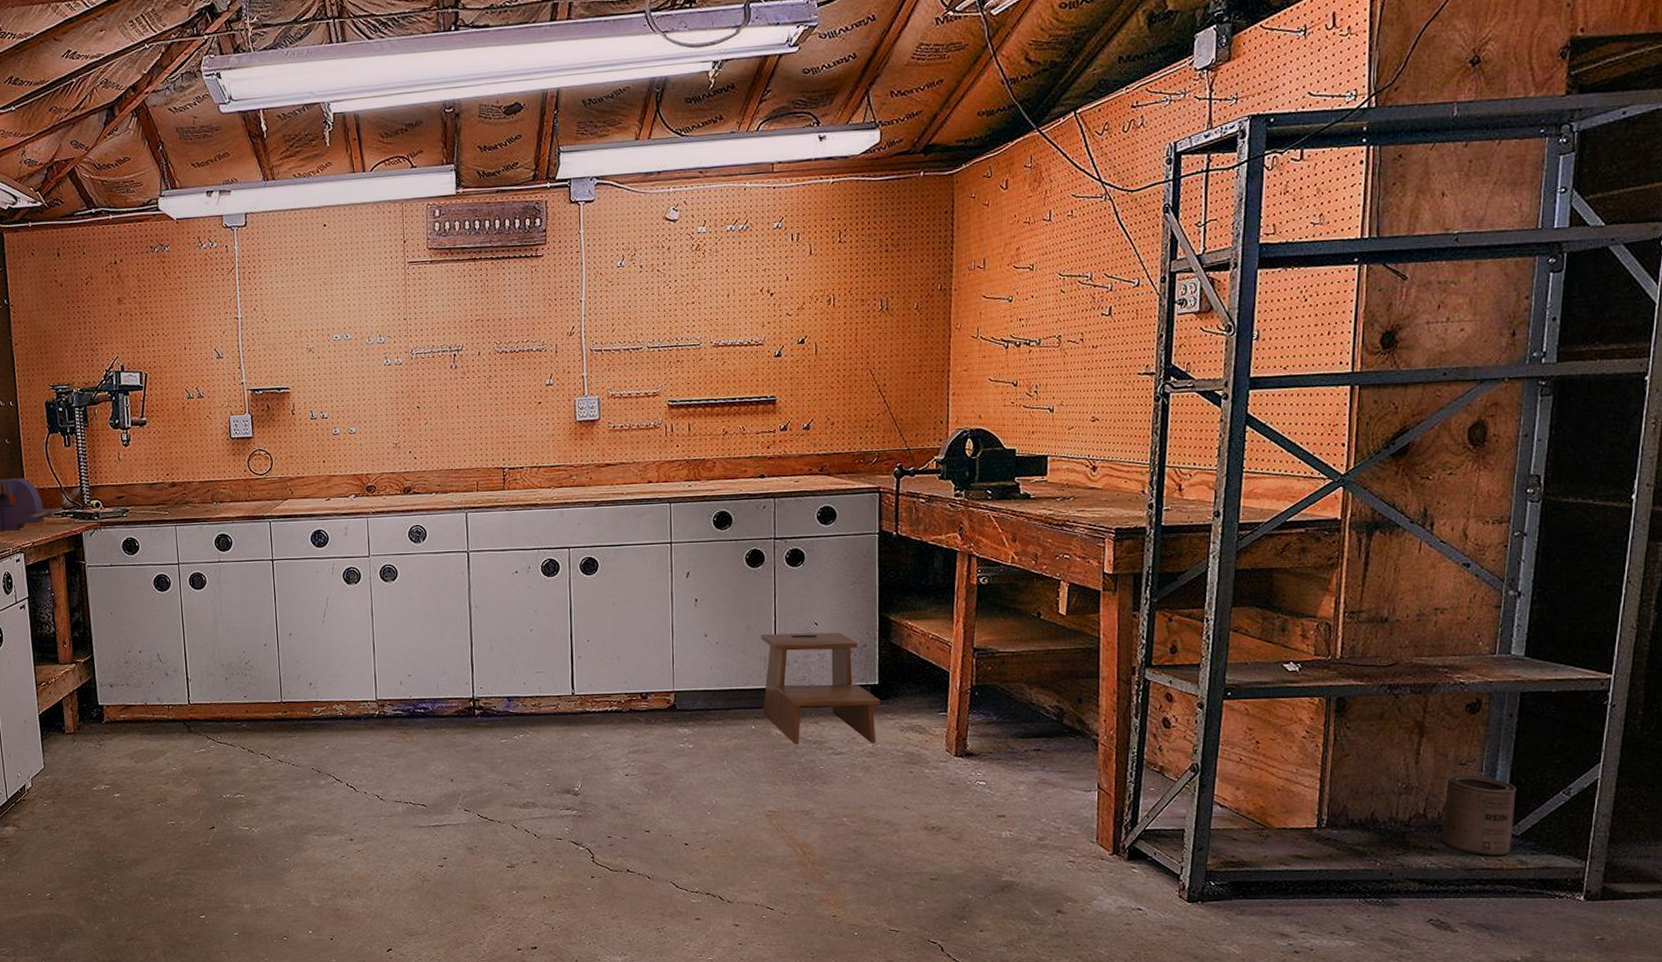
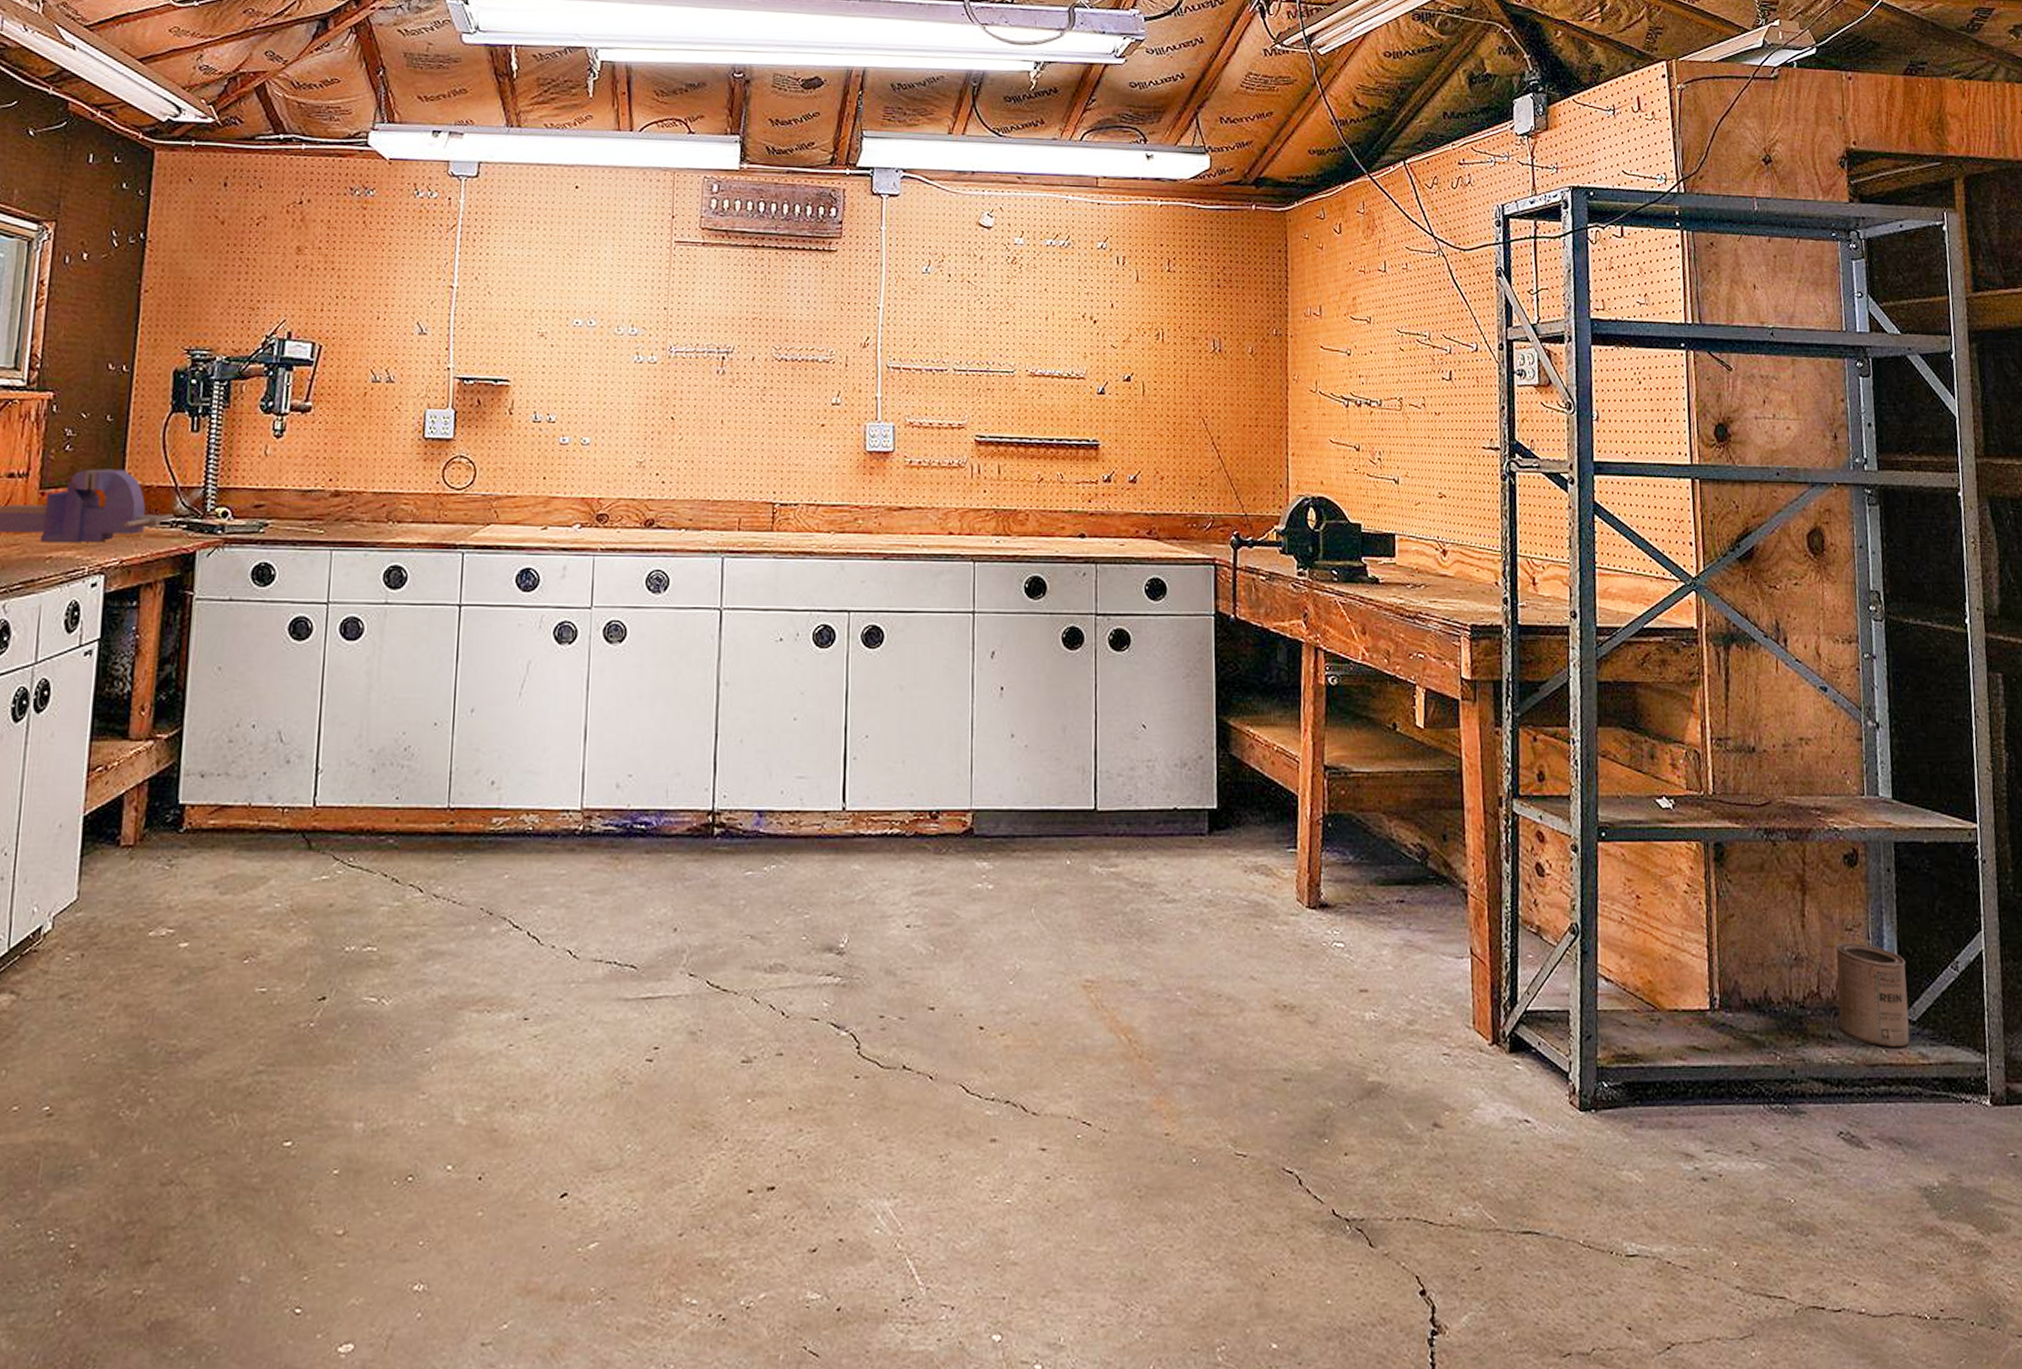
step stool: present [761,632,881,744] -> none [1079,738,1221,887]

